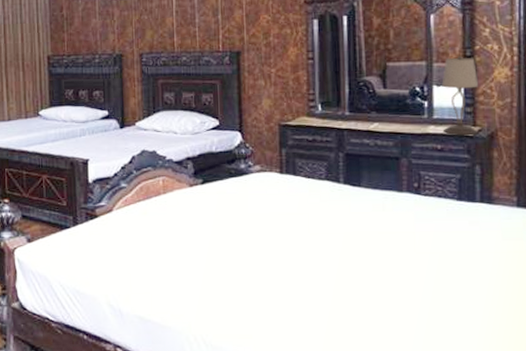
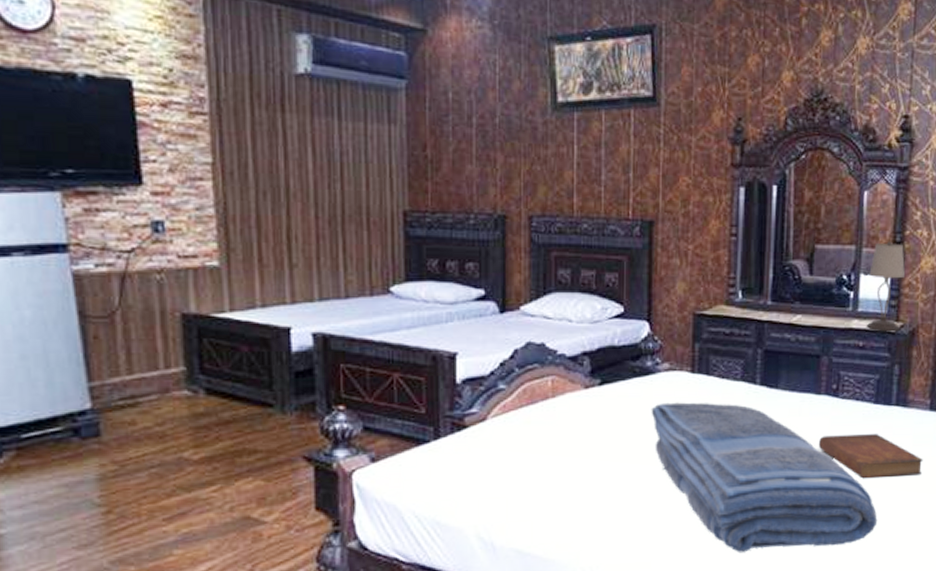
towel: none [246,198,472,330] -> present [651,402,878,552]
bible: none [404,228,515,268] -> present [818,434,923,478]

